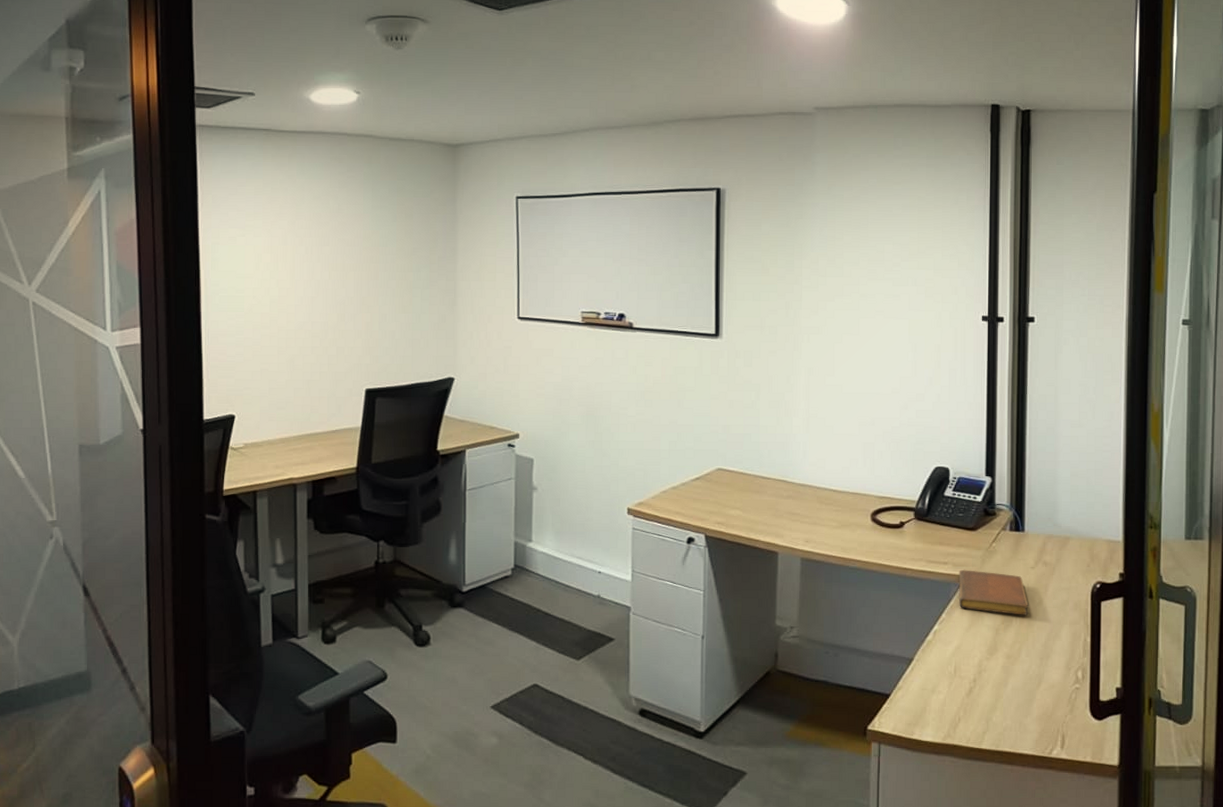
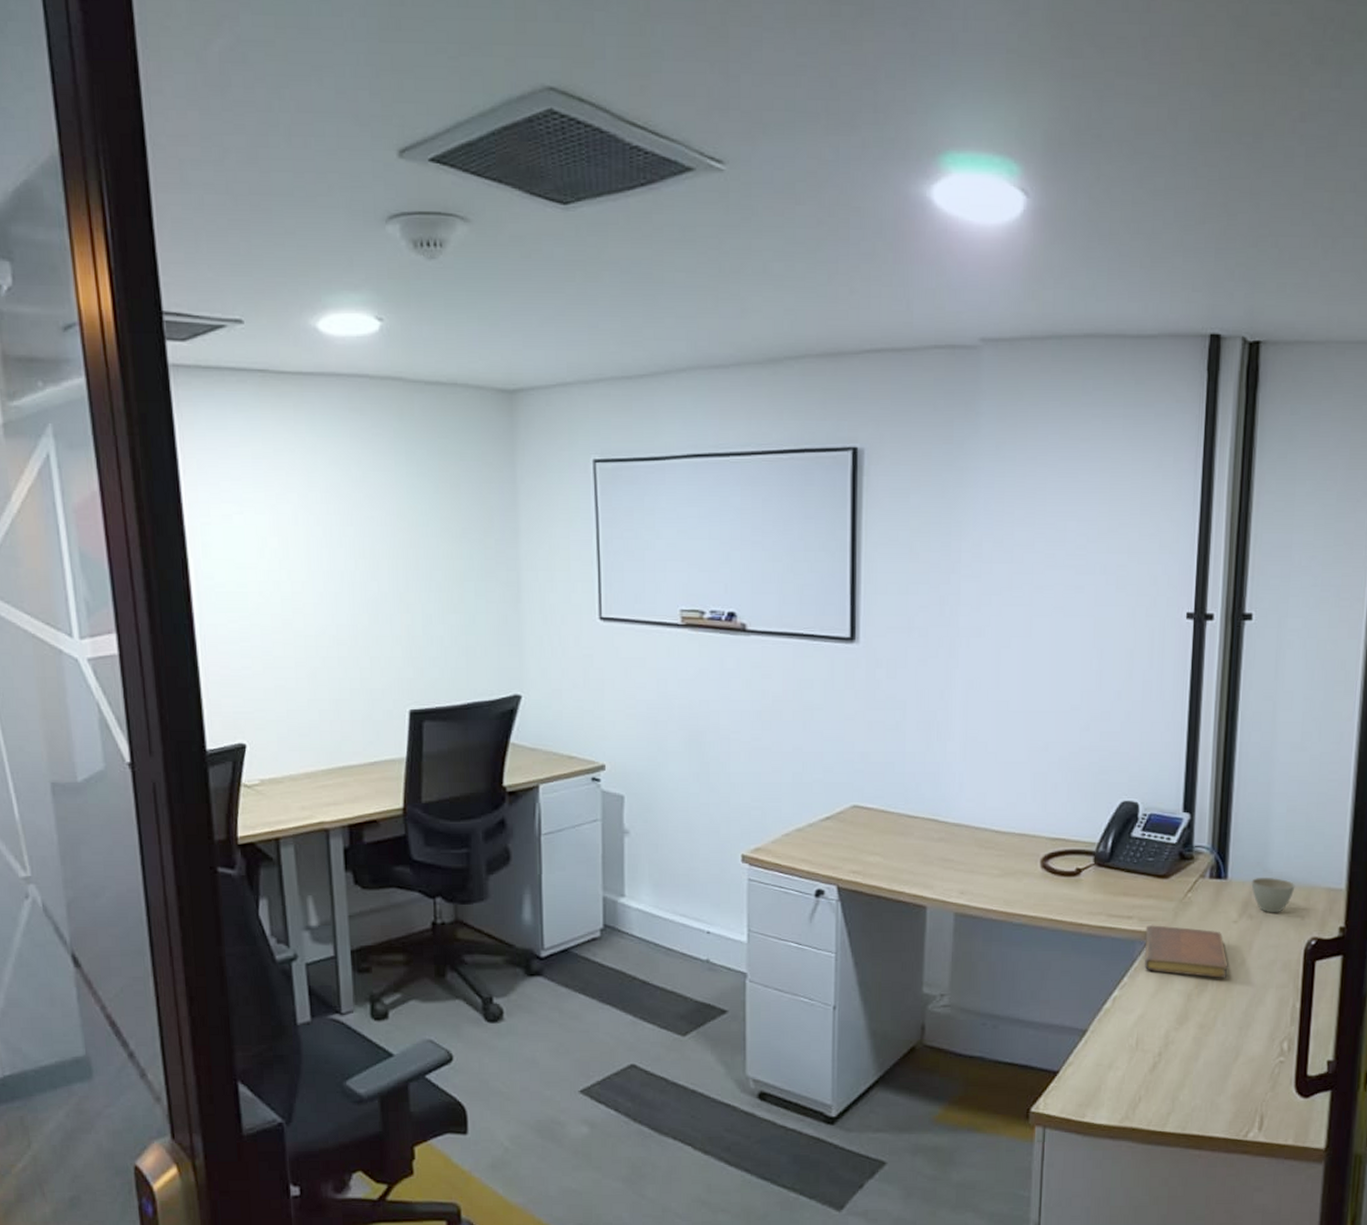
cup: none [1044,531,1081,561] -> present [1251,878,1295,913]

